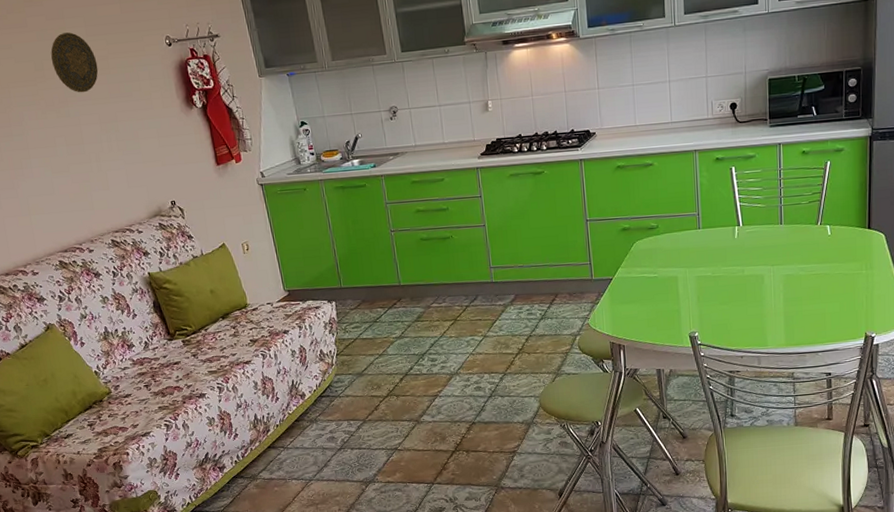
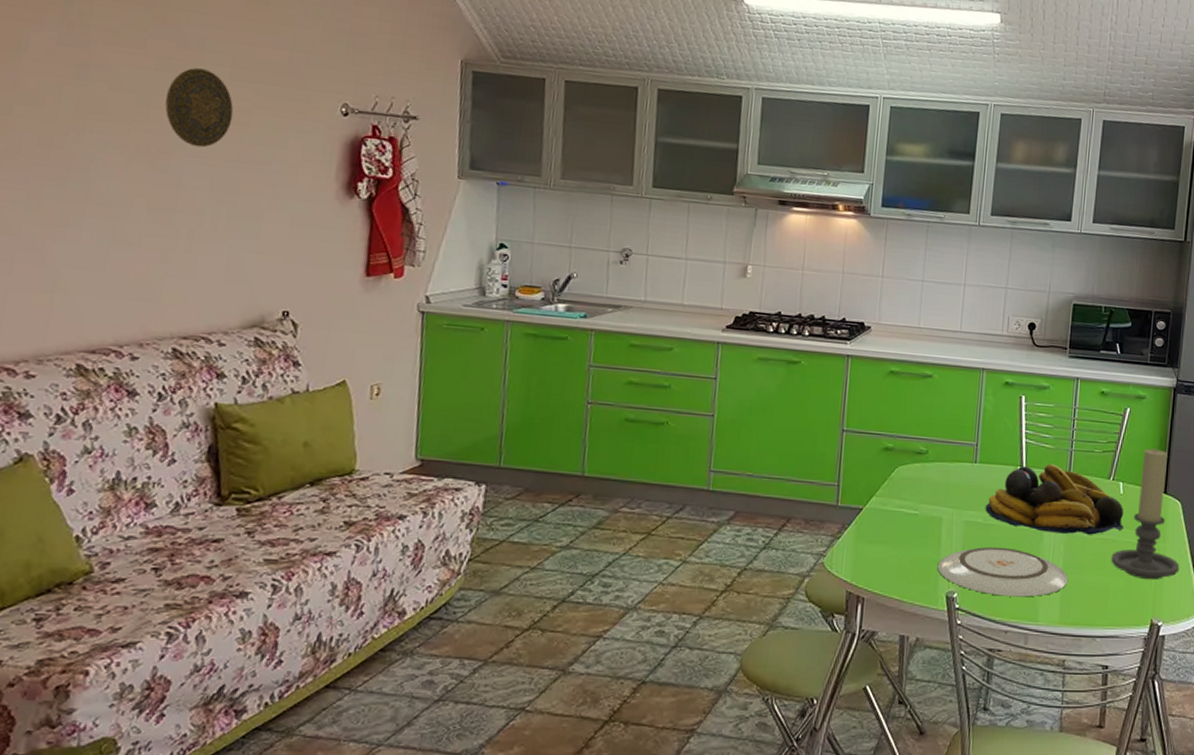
plate: none [679,292,790,331] -> present [937,546,1069,597]
fruit bowl: none [712,219,835,276] -> present [985,463,1125,535]
candle holder: none [825,191,888,302] -> present [1111,448,1180,579]

